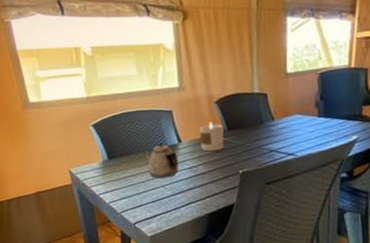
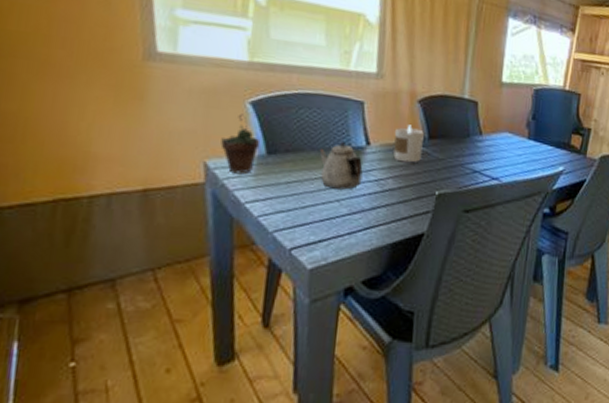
succulent plant: none [77,134,103,176] -> present [220,114,261,174]

